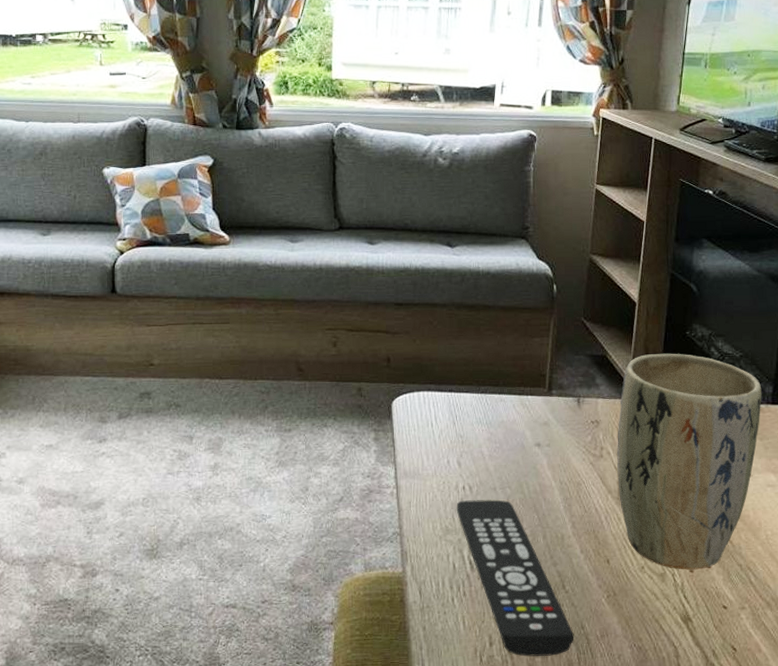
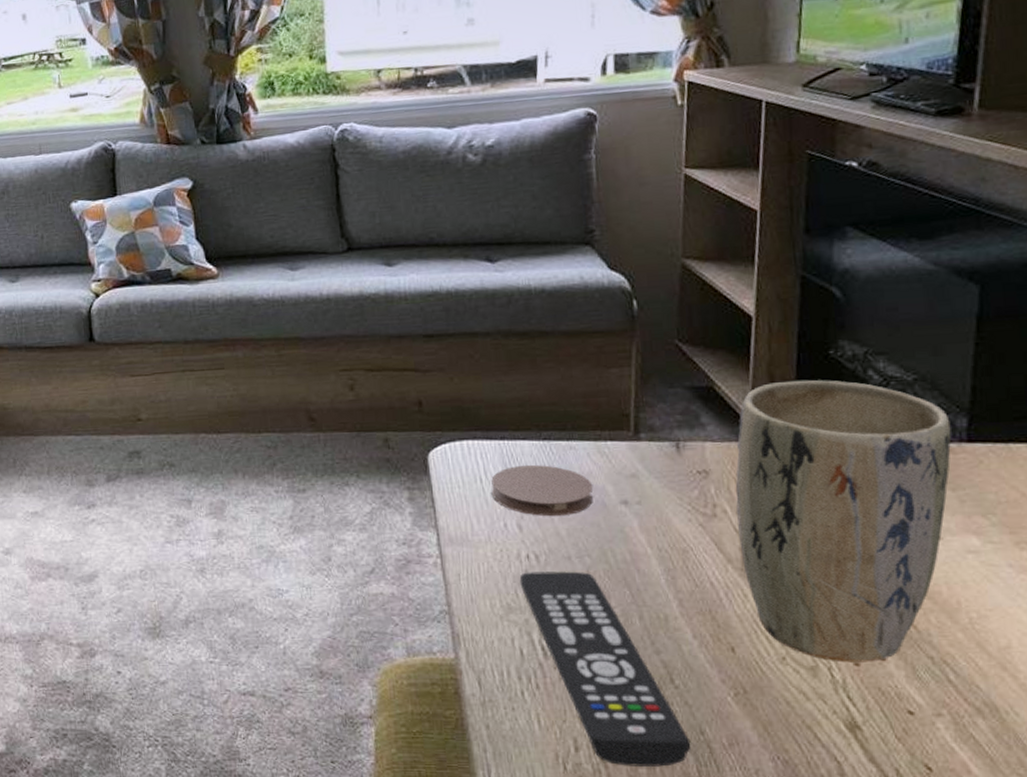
coaster: none [439,413,516,456] -> present [491,464,593,517]

